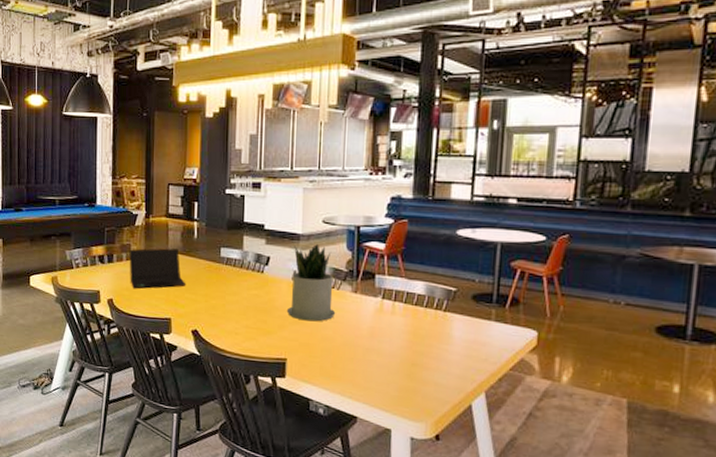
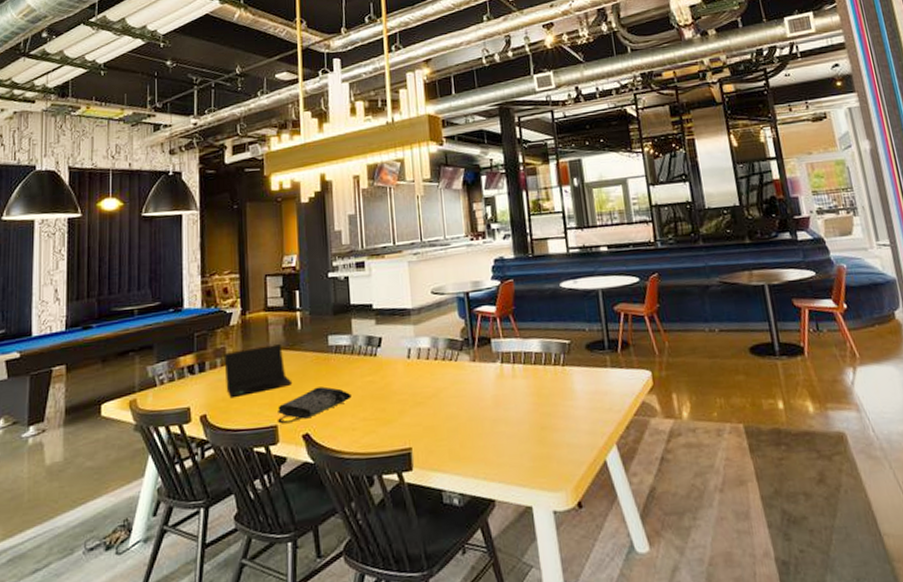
tote bag: none [172,292,237,318] -> present [278,386,351,424]
planter: present [286,243,336,322] -> none [405,315,457,401]

